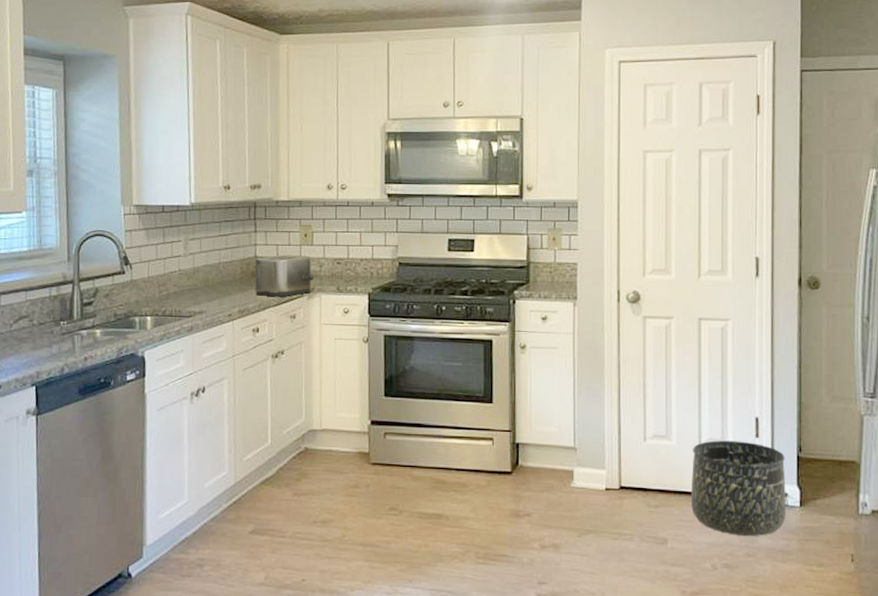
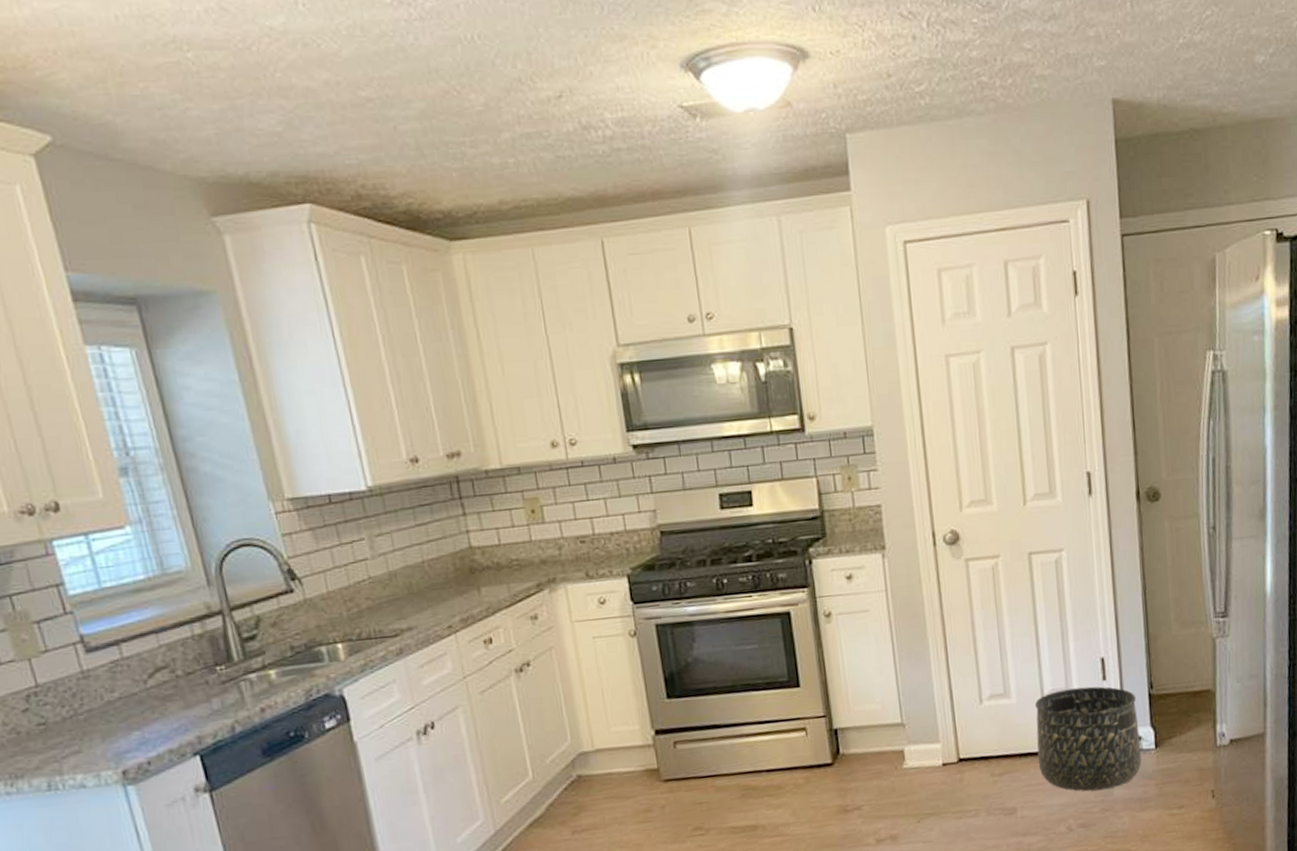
toaster: present [255,255,313,298] -> none [471,537,552,597]

